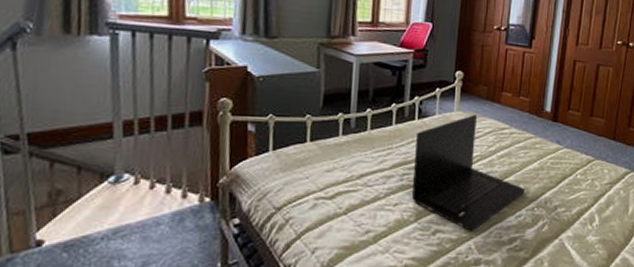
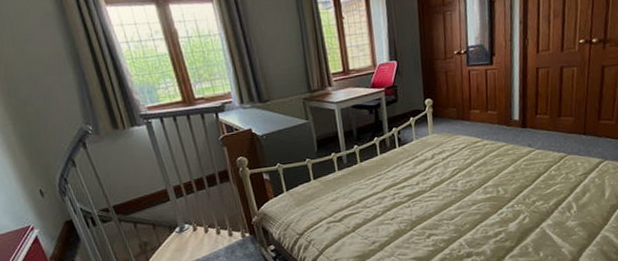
laptop: present [412,115,526,231] -> none [400,135,505,231]

